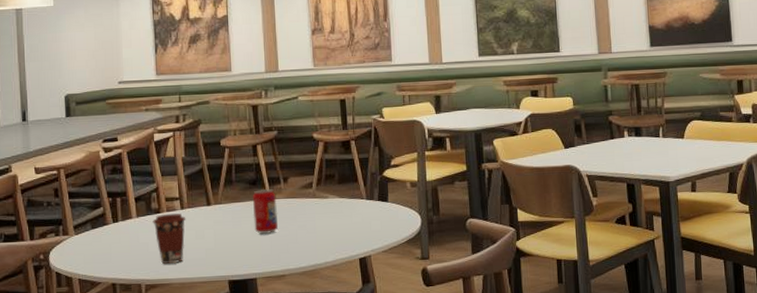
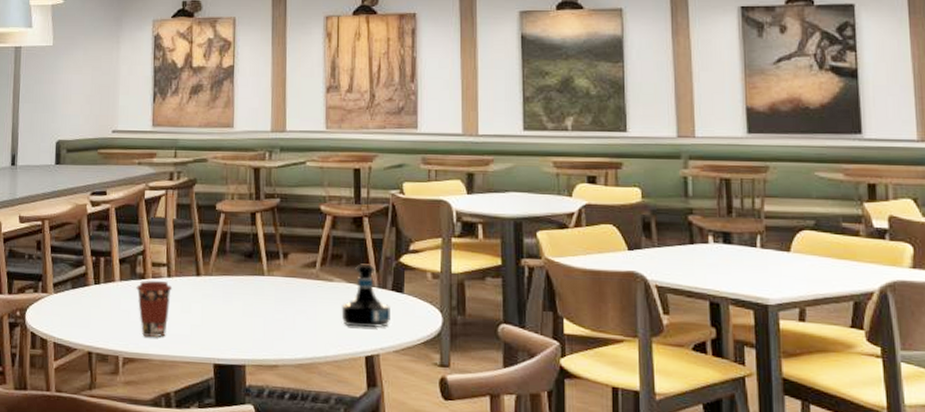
beverage can: present [252,189,278,234] -> none [246,264,275,315]
tequila bottle: none [336,180,378,235] -> present [341,263,390,328]

